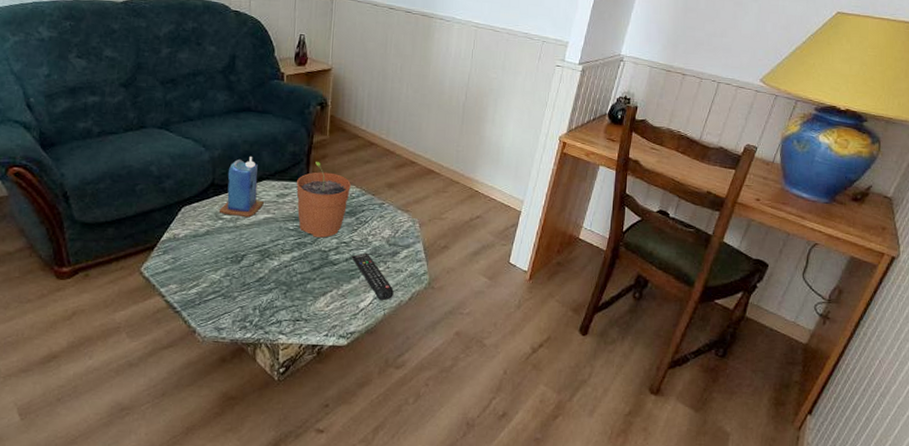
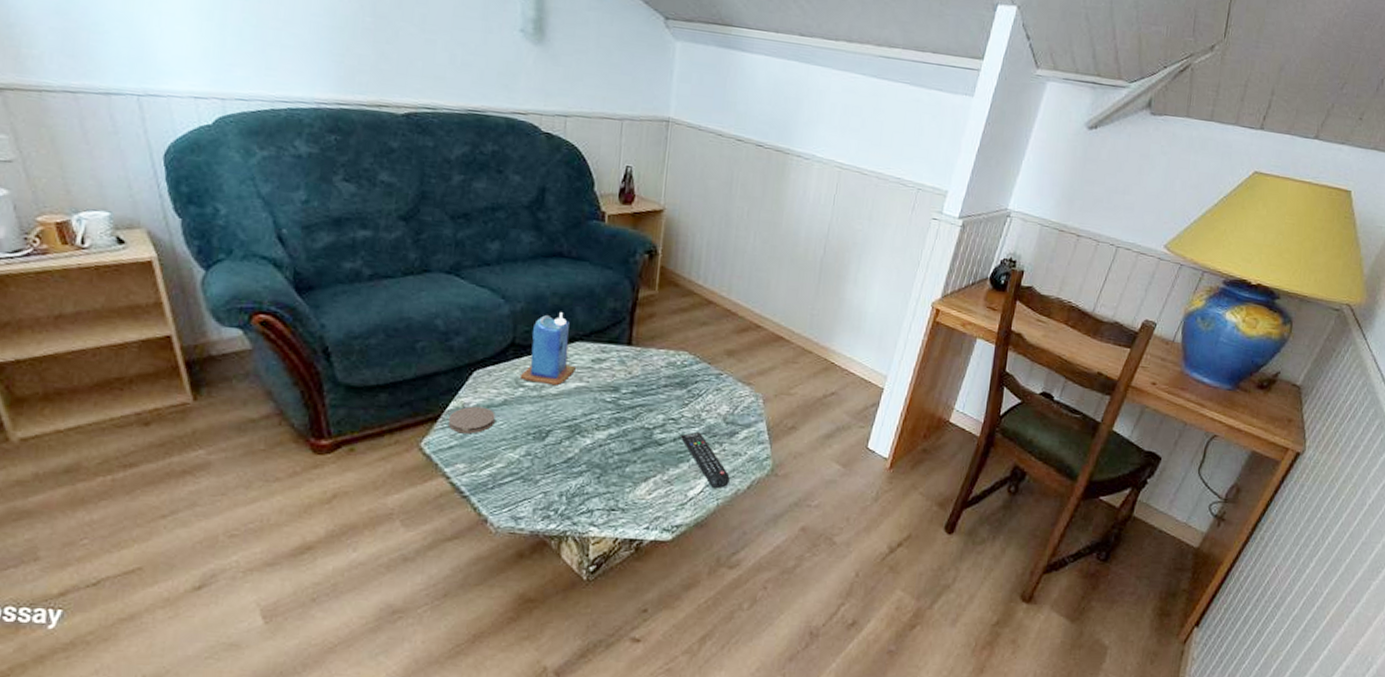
coaster: none [162,236,200,260] -> present [447,406,496,434]
plant pot: present [296,162,351,238] -> none [616,321,683,413]

